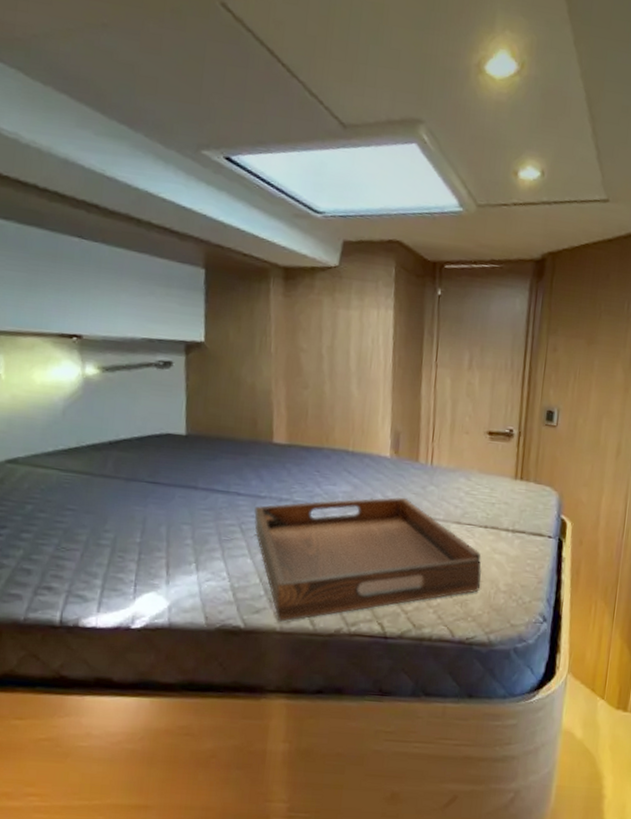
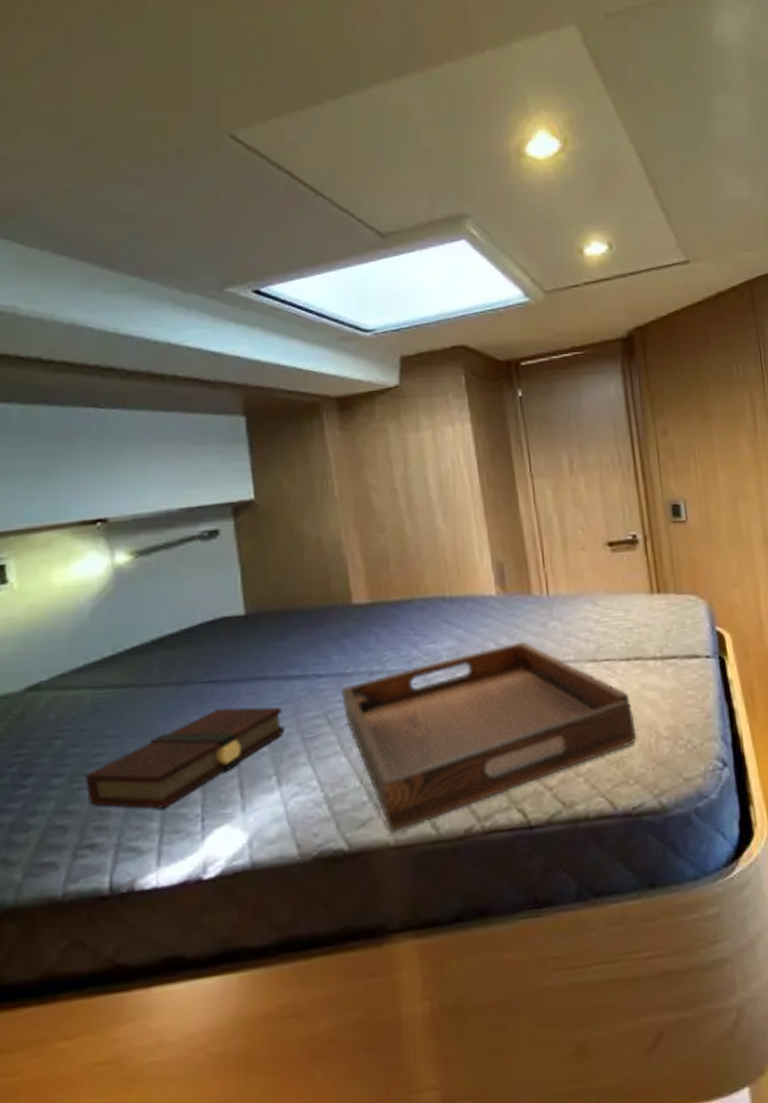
book: none [47,504,207,571] -> present [85,707,286,809]

